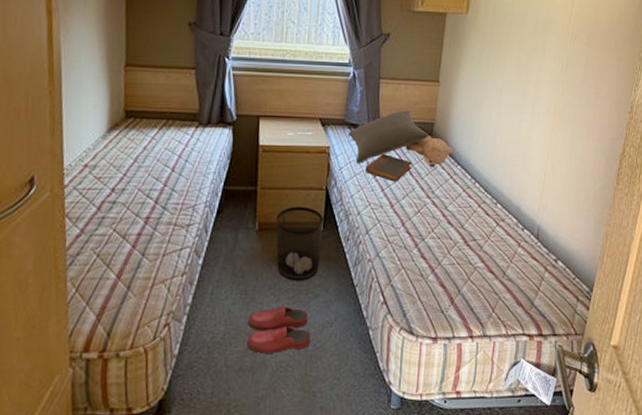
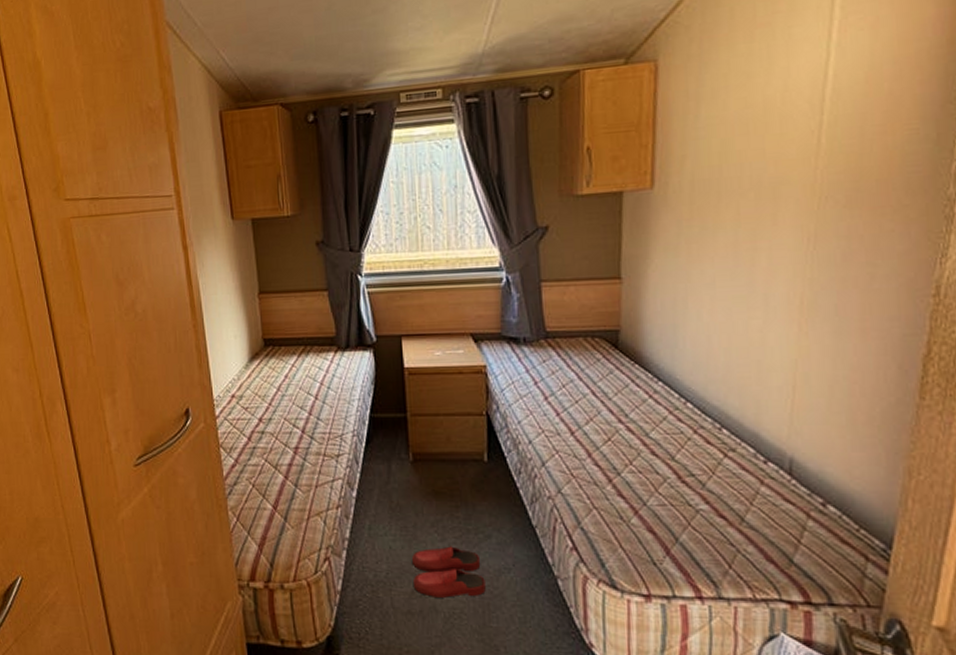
waste bin: present [276,206,323,281] -> none [432,435,488,519]
pillow: present [348,110,428,163] -> none [507,317,613,383]
book: present [365,154,412,182] -> none [533,371,594,404]
teddy bear: present [405,136,453,168] -> none [583,346,650,386]

